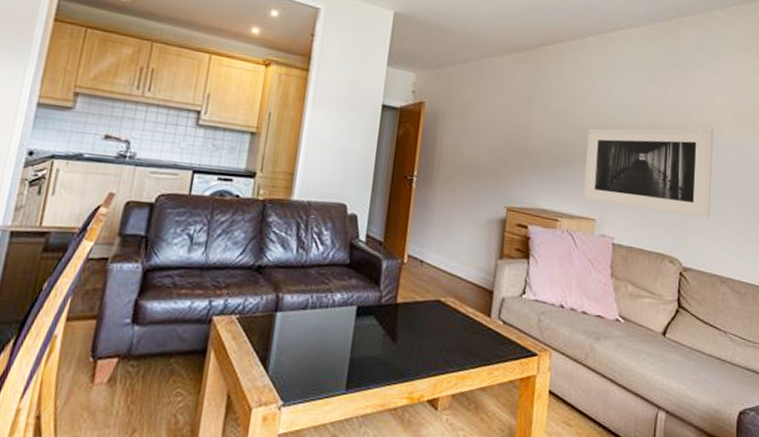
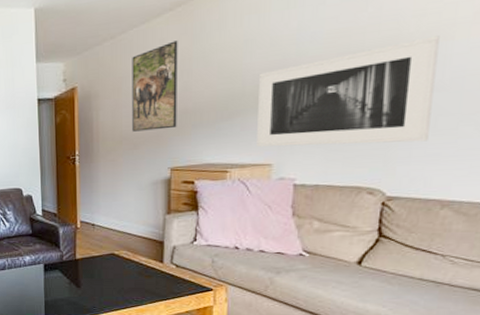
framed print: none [474,80,523,166] -> present [132,40,178,132]

